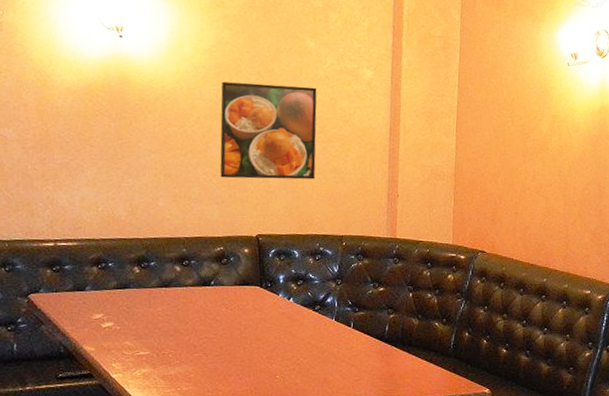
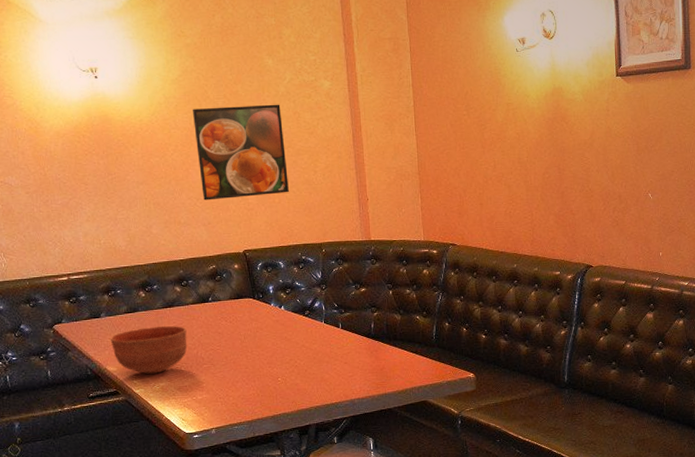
bowl: none [92,306,181,358] -> present [110,325,187,374]

